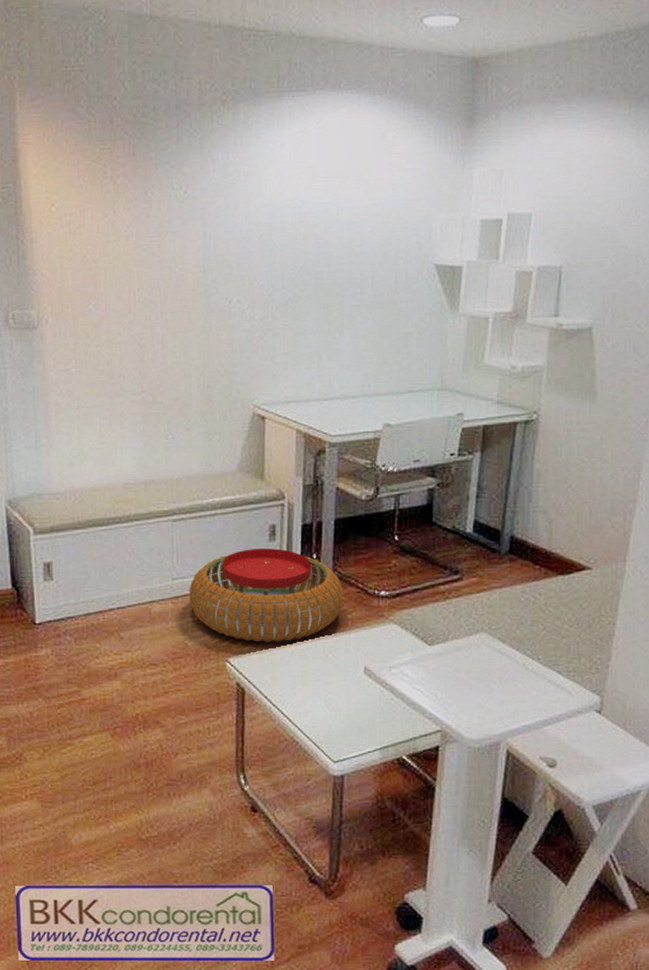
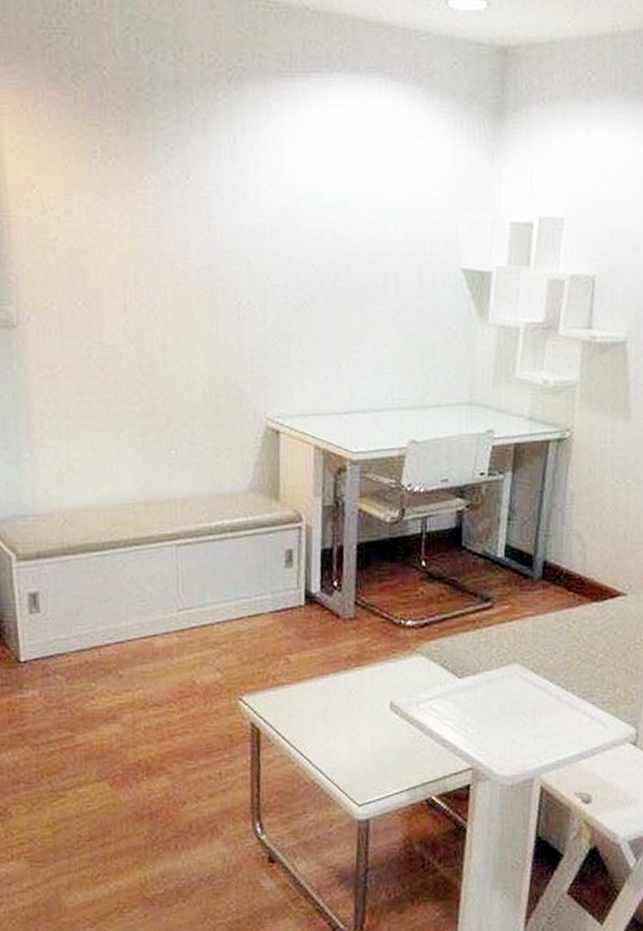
pouf: present [189,548,344,642] -> none [197,575,367,678]

